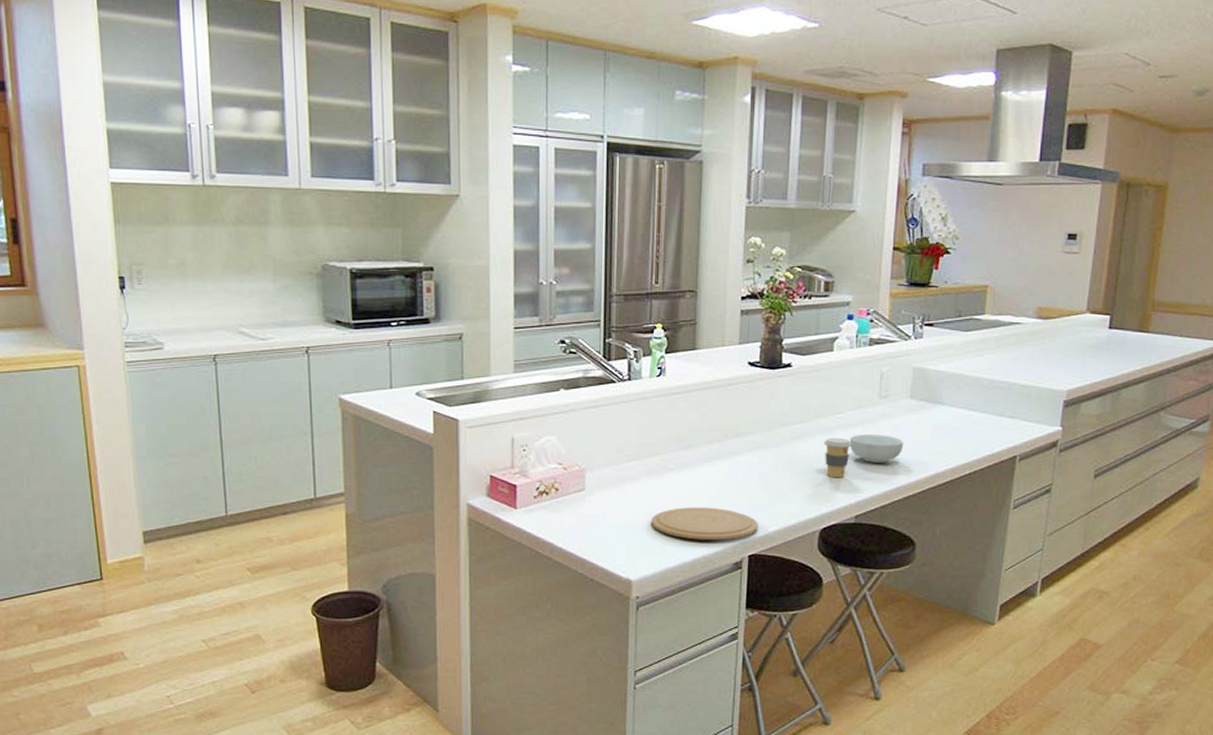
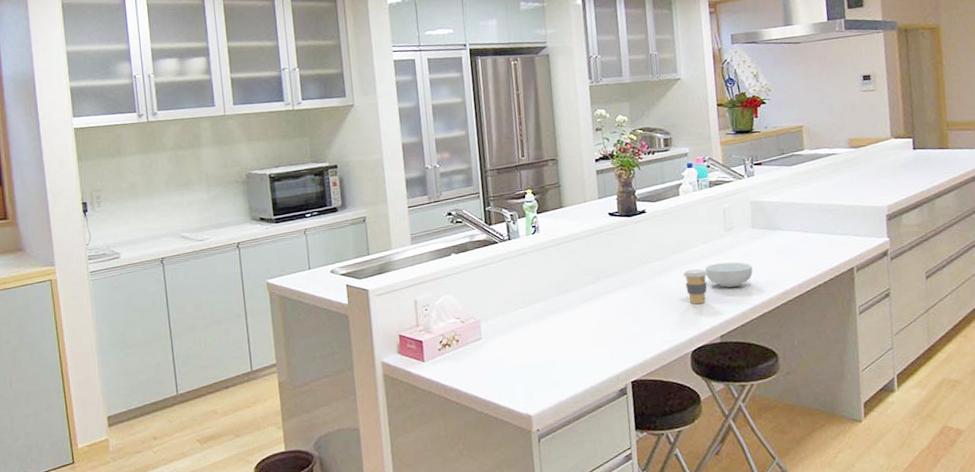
plate: present [652,507,758,540] -> none [542,342,637,373]

